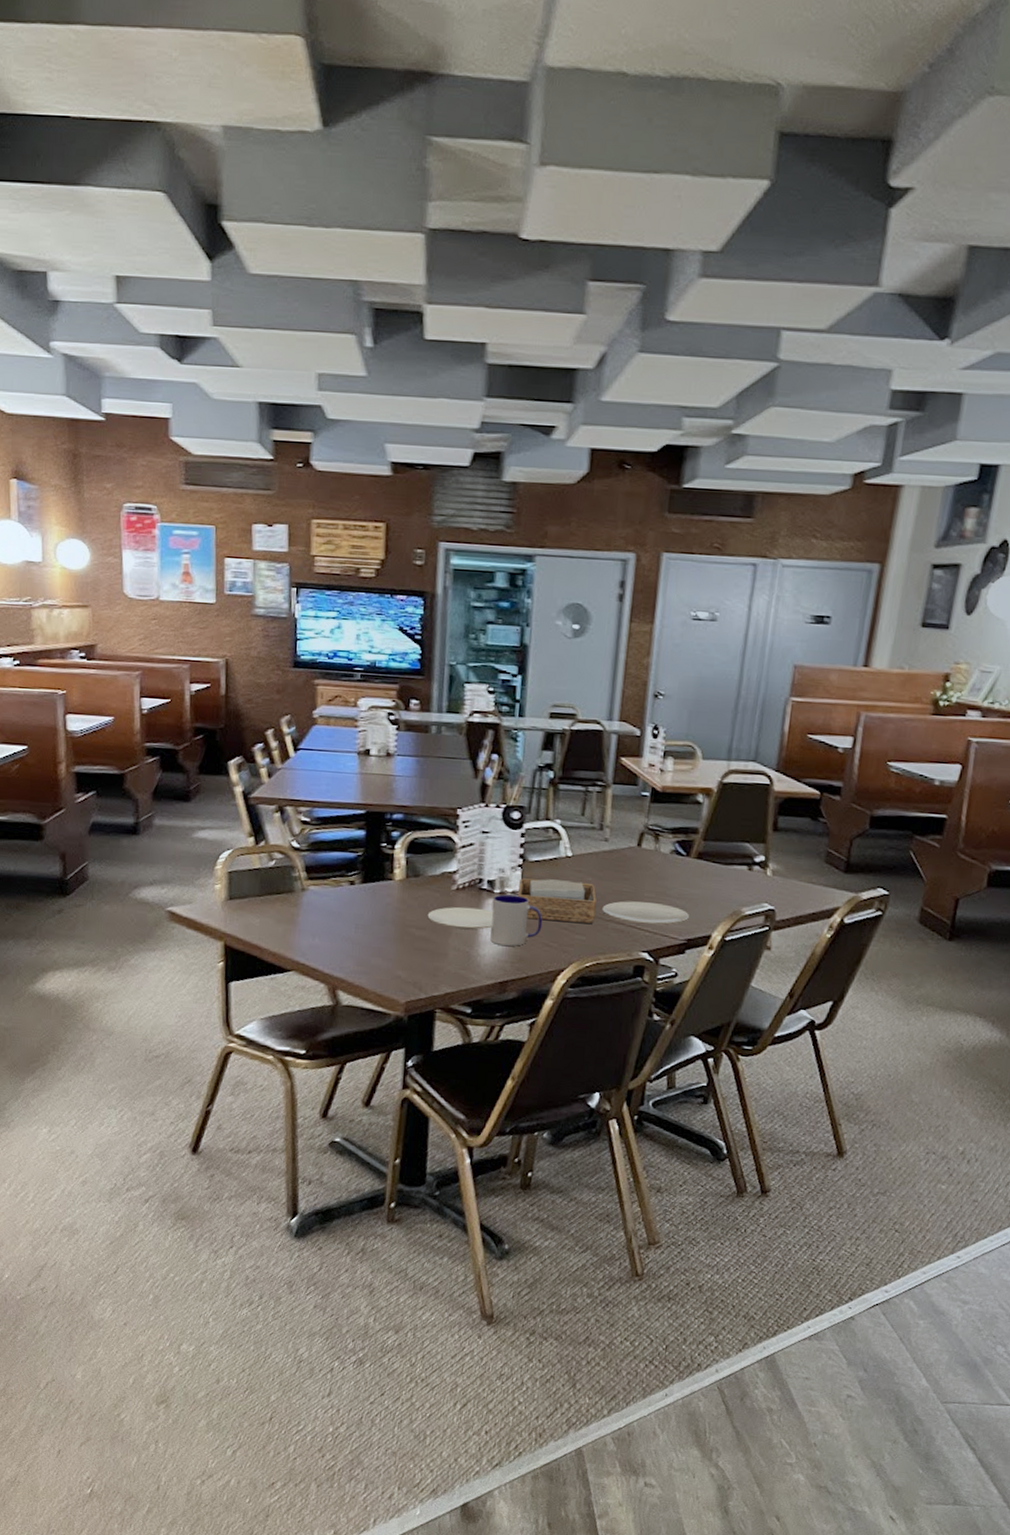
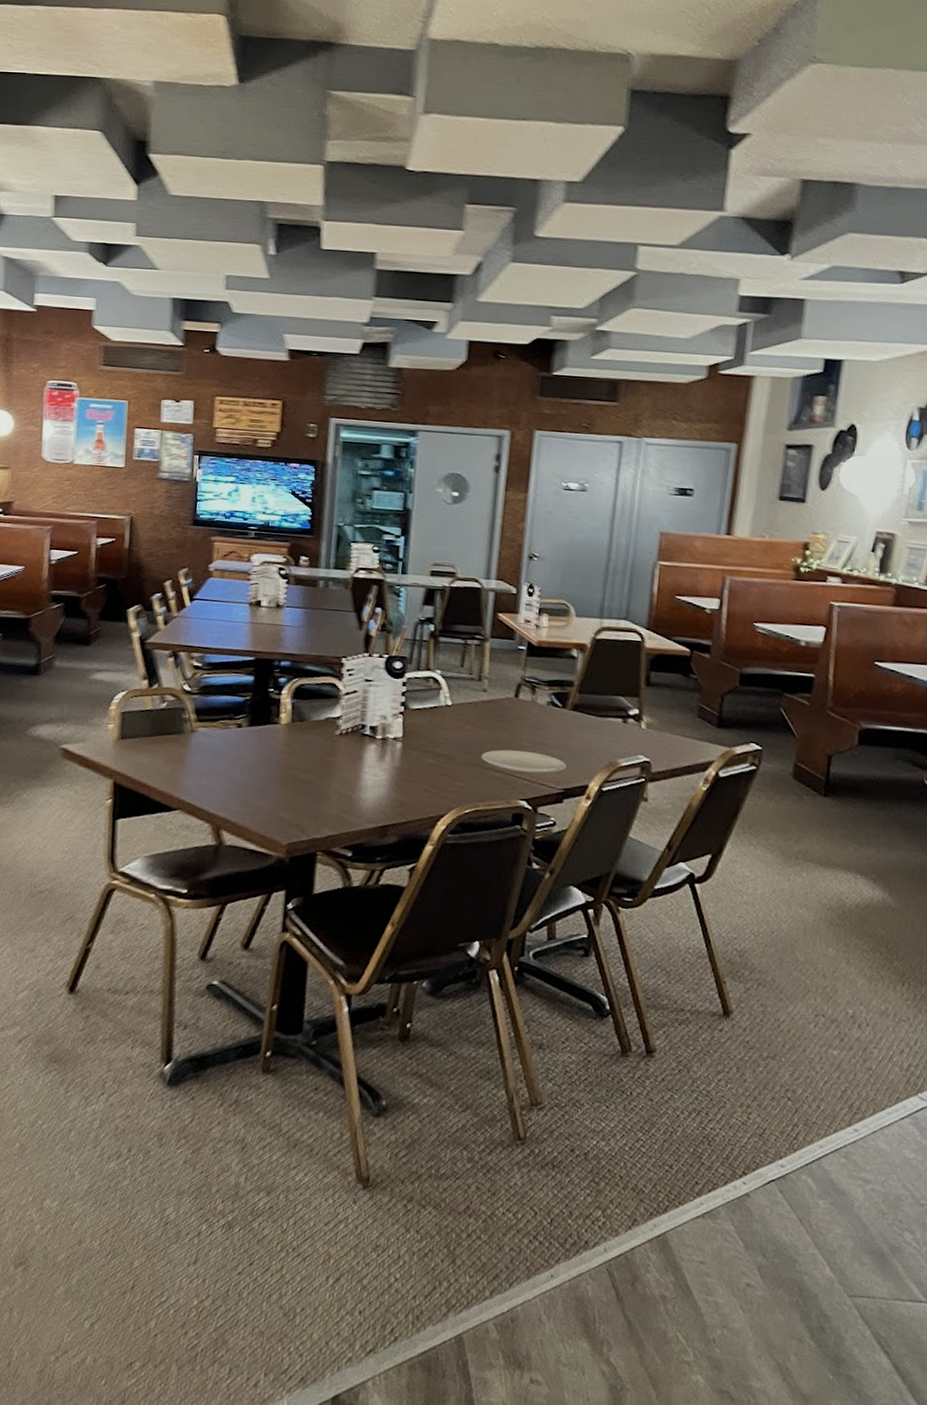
plate: present [427,906,493,930] -> none [311,751,375,775]
mug: present [490,894,543,946] -> none [372,740,423,791]
napkin holder: present [517,878,597,924] -> none [398,725,476,772]

